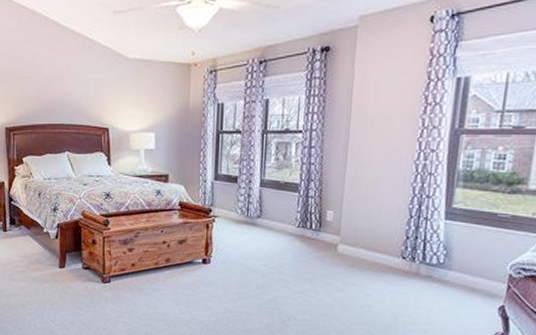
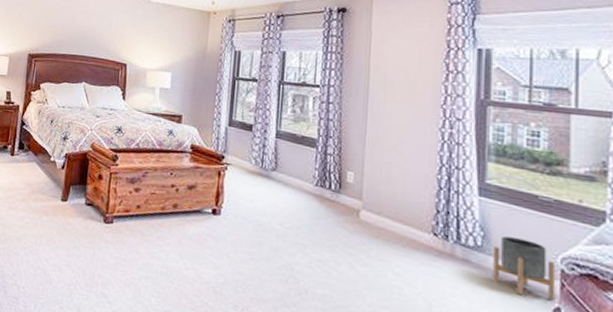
planter: none [450,252,505,300] -> present [493,236,556,300]

